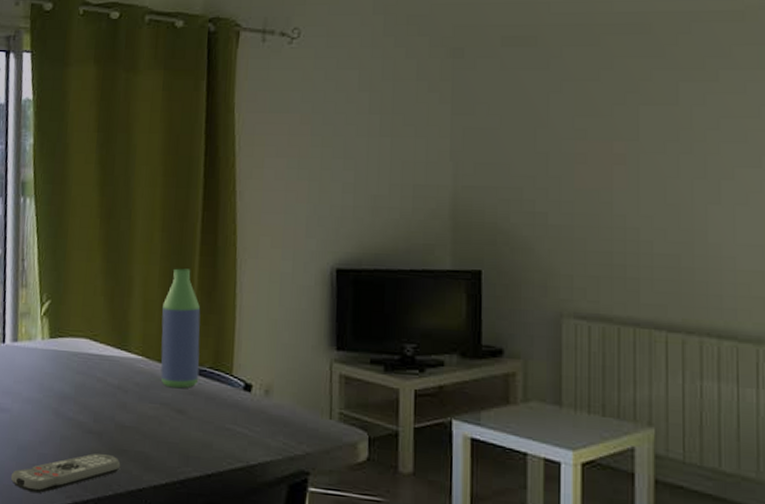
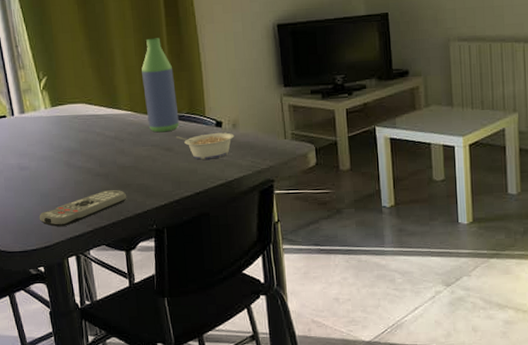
legume: none [192,396,266,433] -> present [176,132,235,160]

